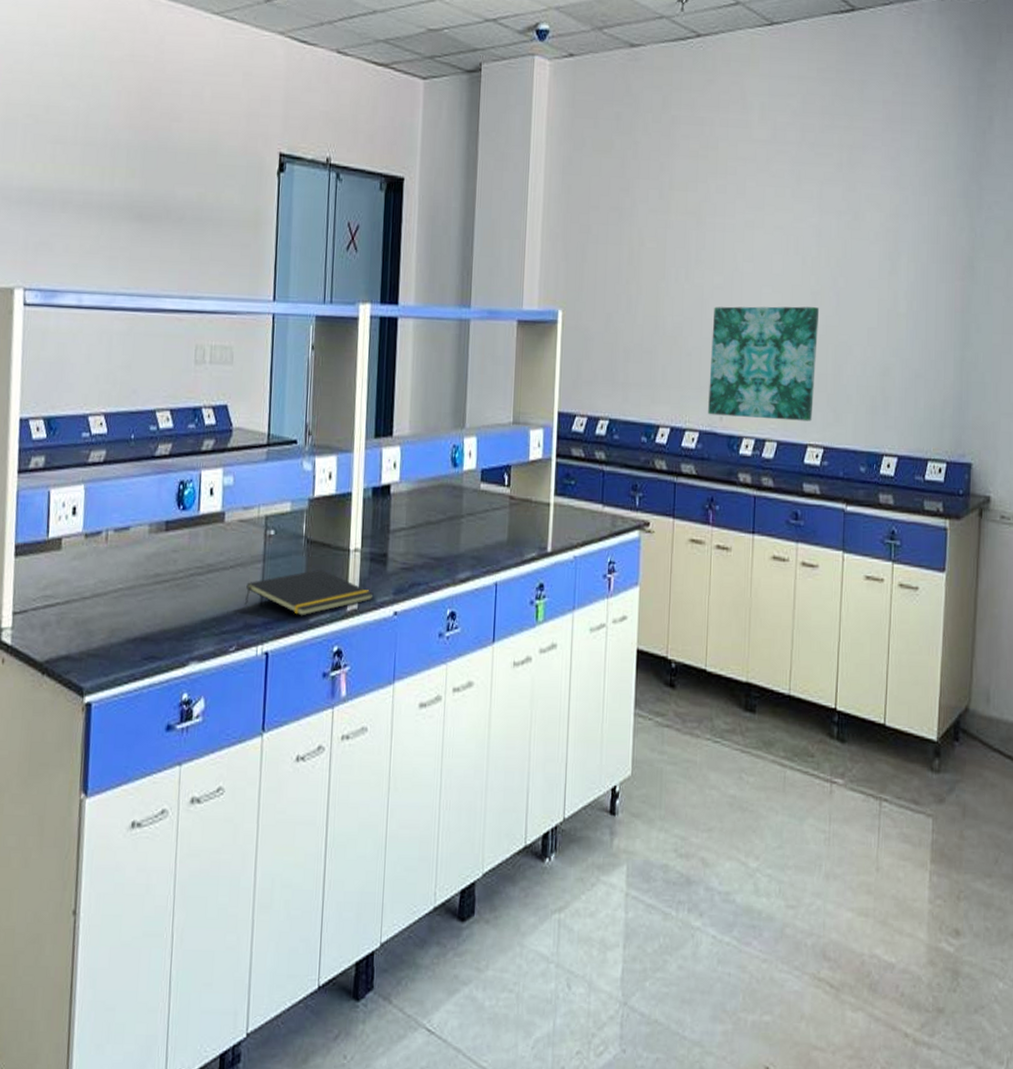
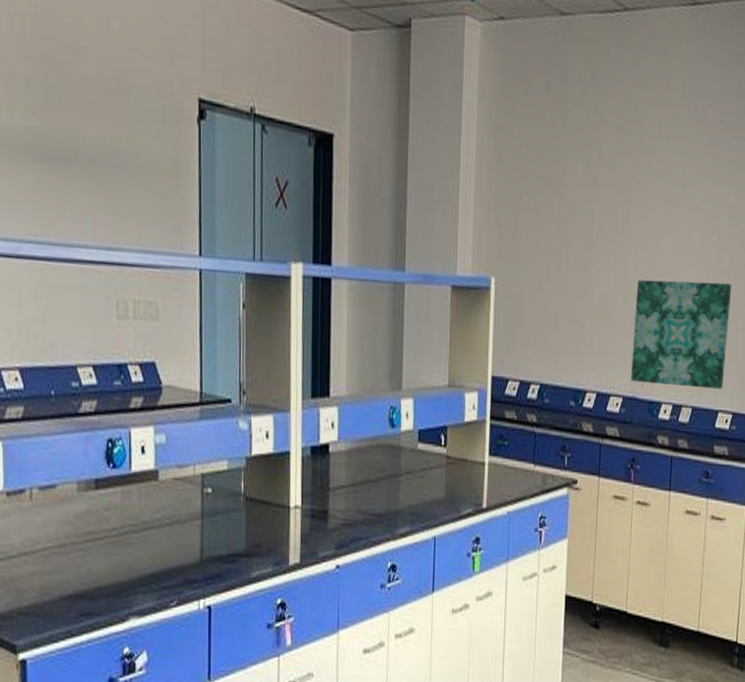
notepad: present [244,568,374,616] -> none [183,525,315,571]

